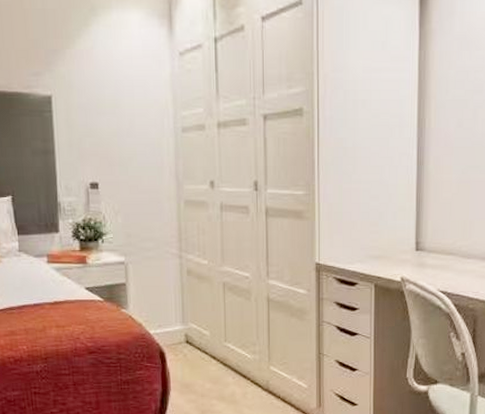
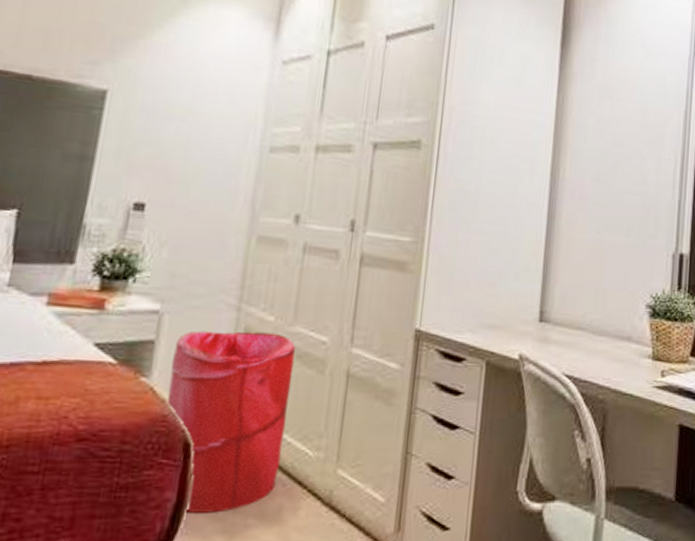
laundry hamper: none [140,273,228,397] -> present [166,331,295,513]

